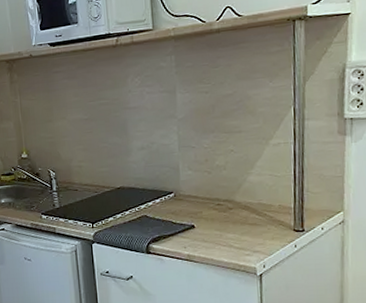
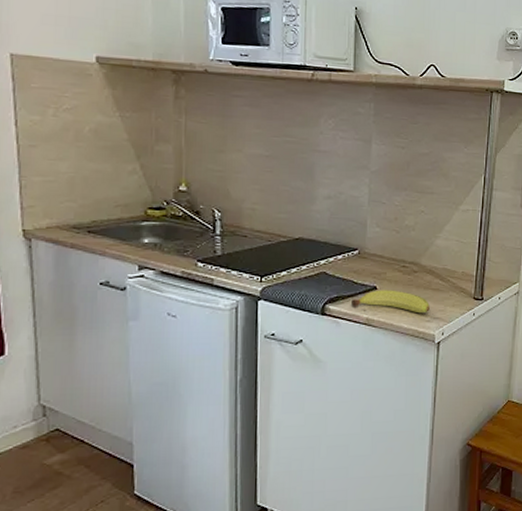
fruit: none [172,227,249,248] -> present [351,290,430,314]

